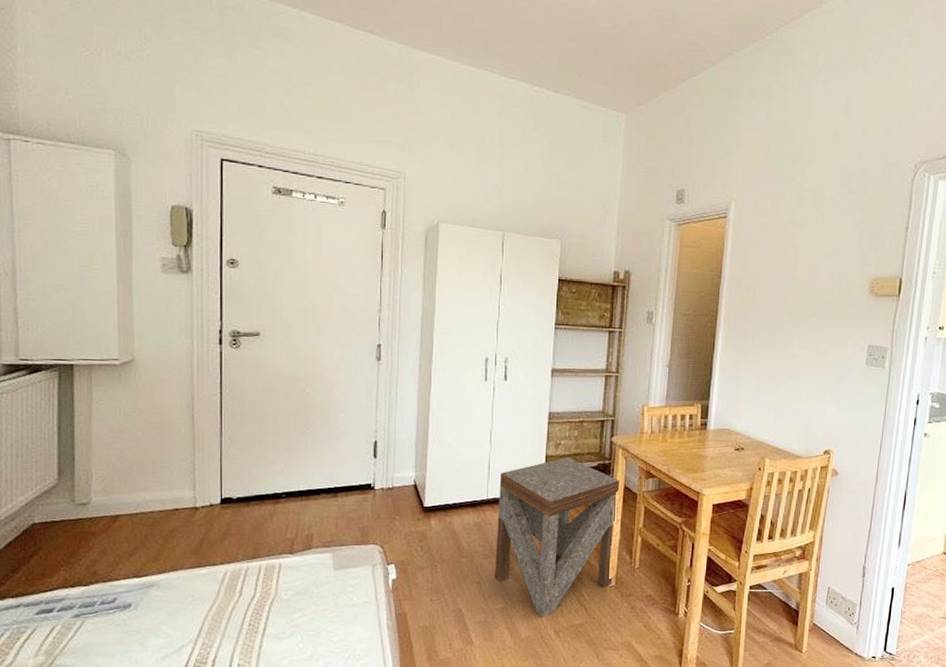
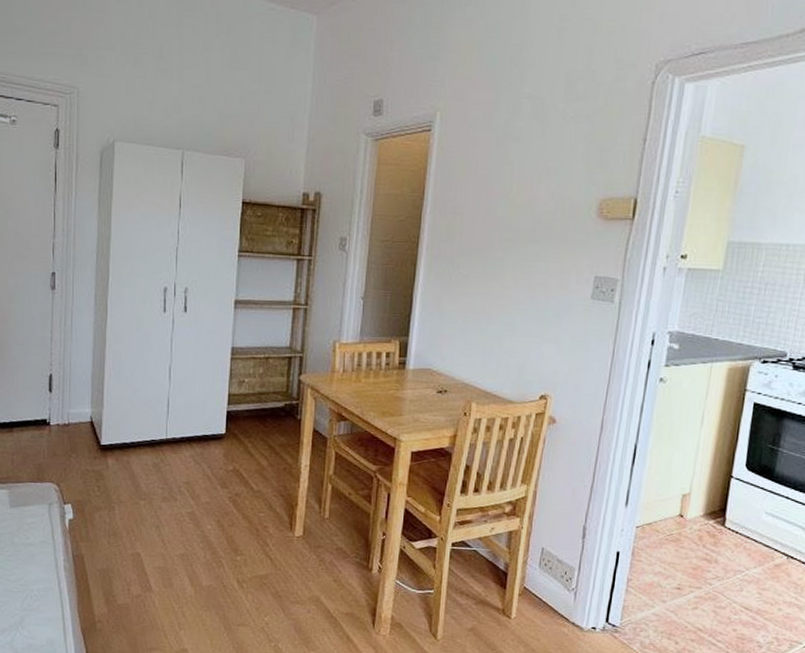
side table: present [495,457,620,618] -> none [175,396,309,567]

